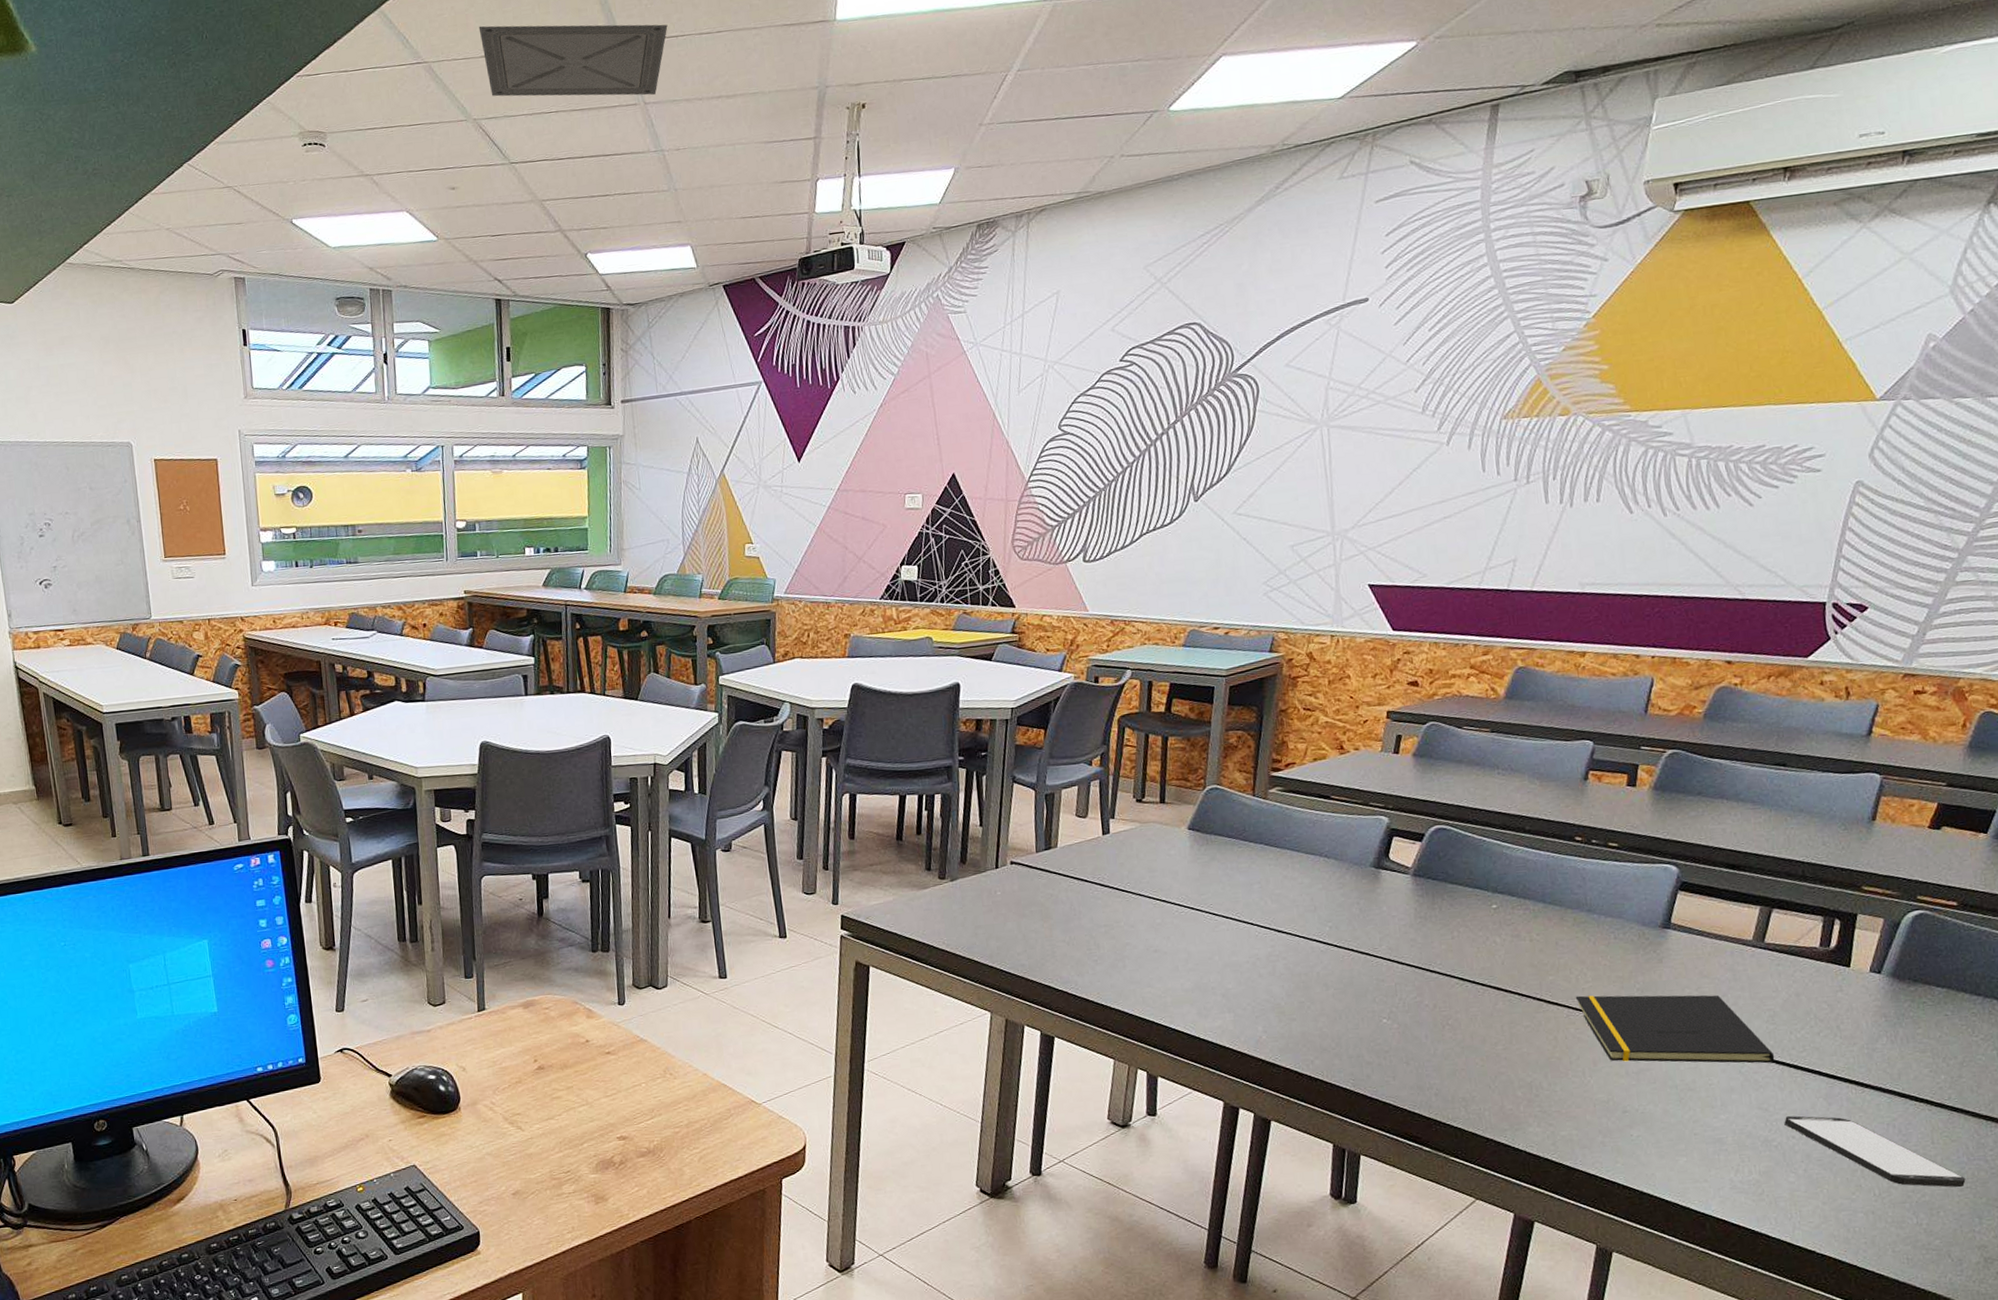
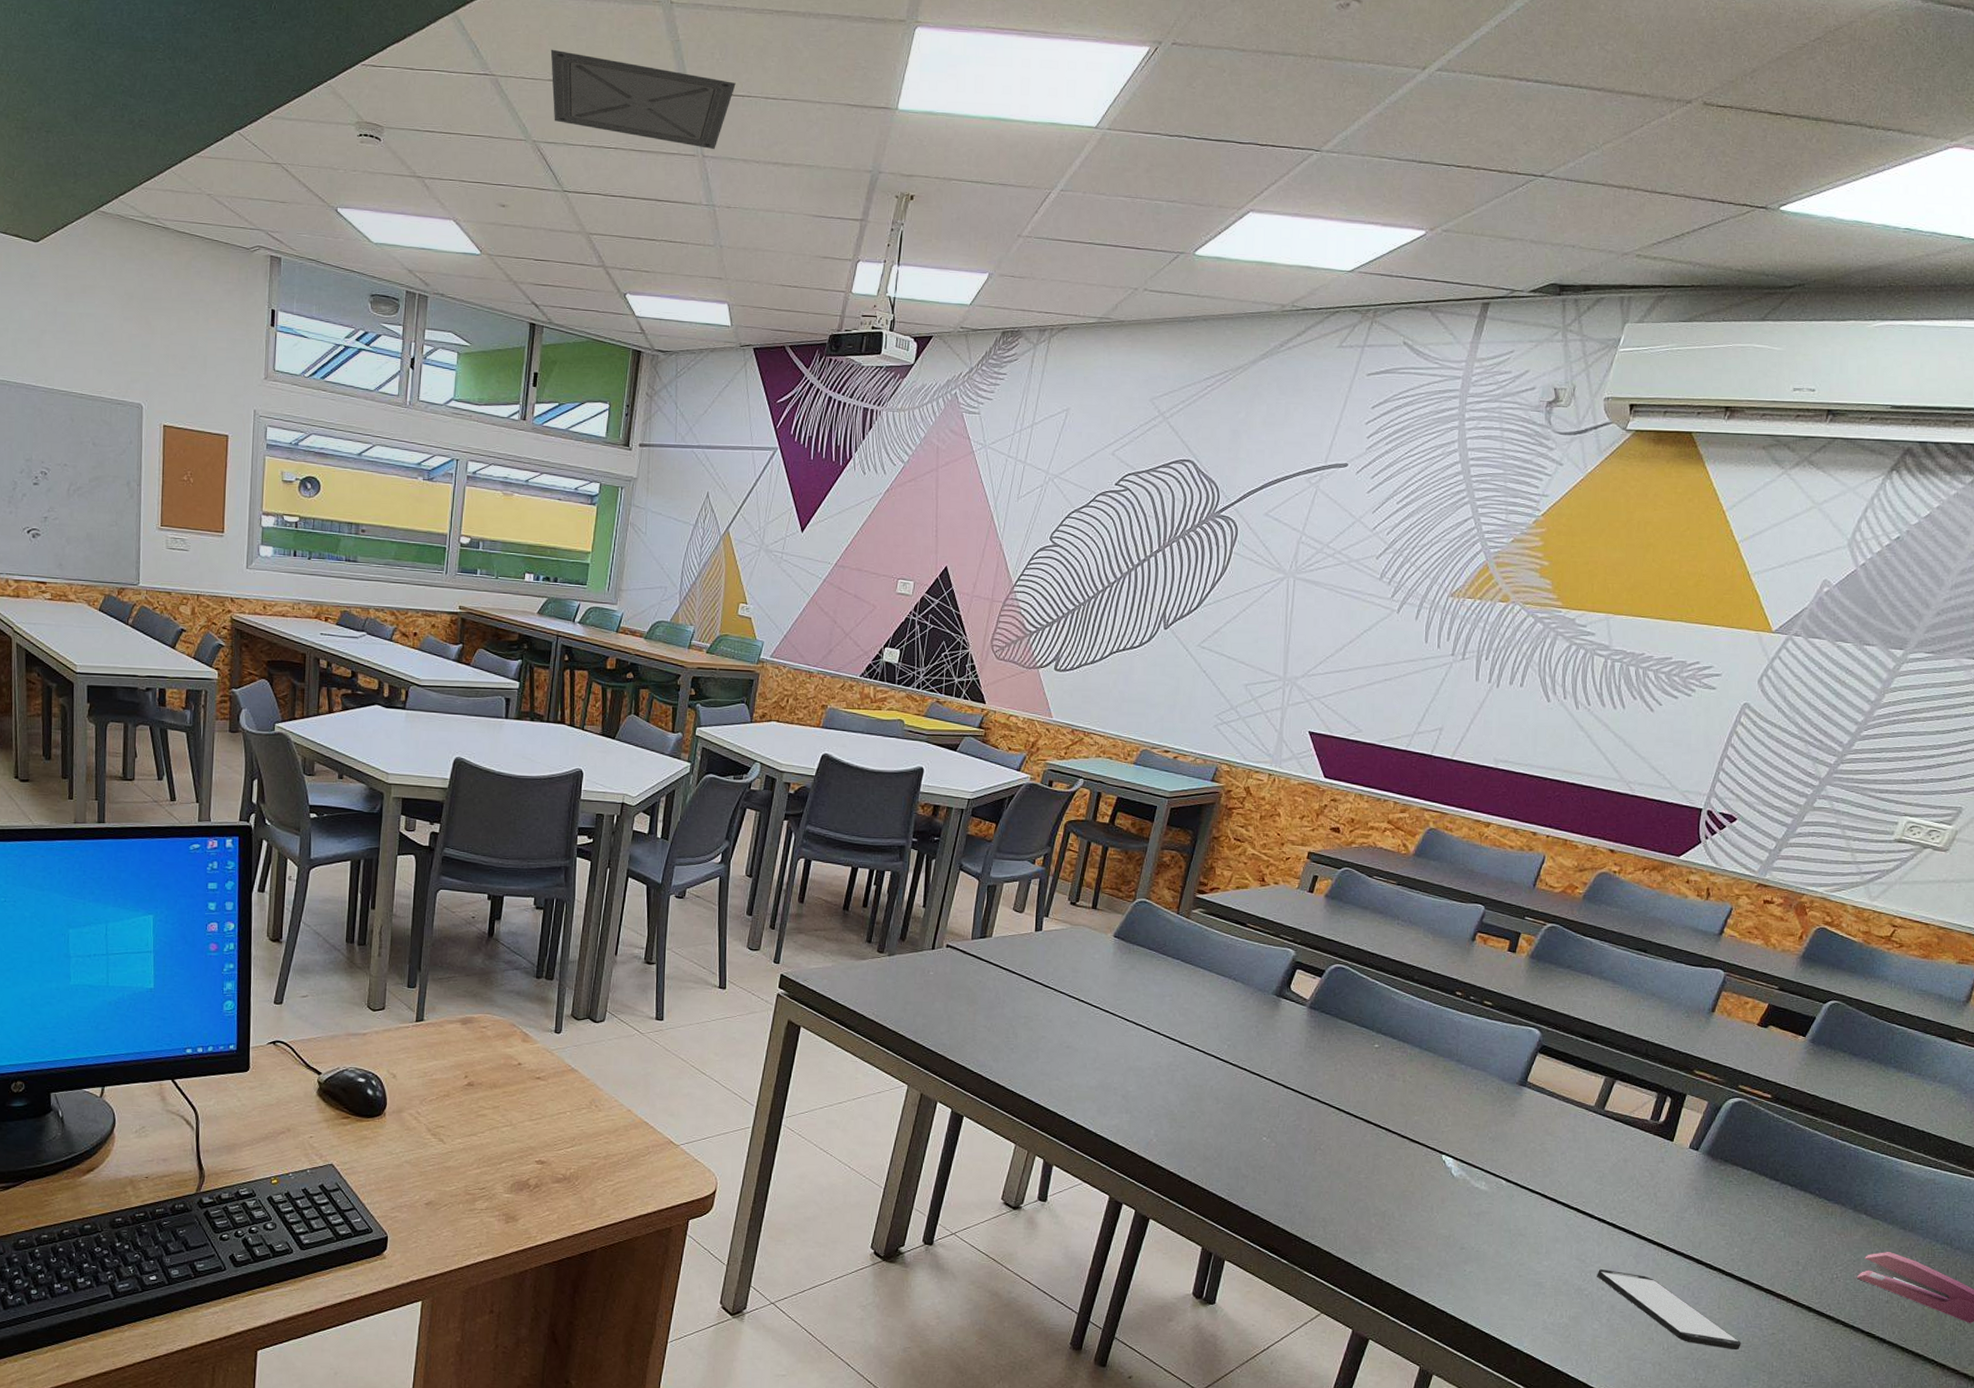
notepad: present [1575,994,1775,1064] -> none [1435,1137,1598,1220]

